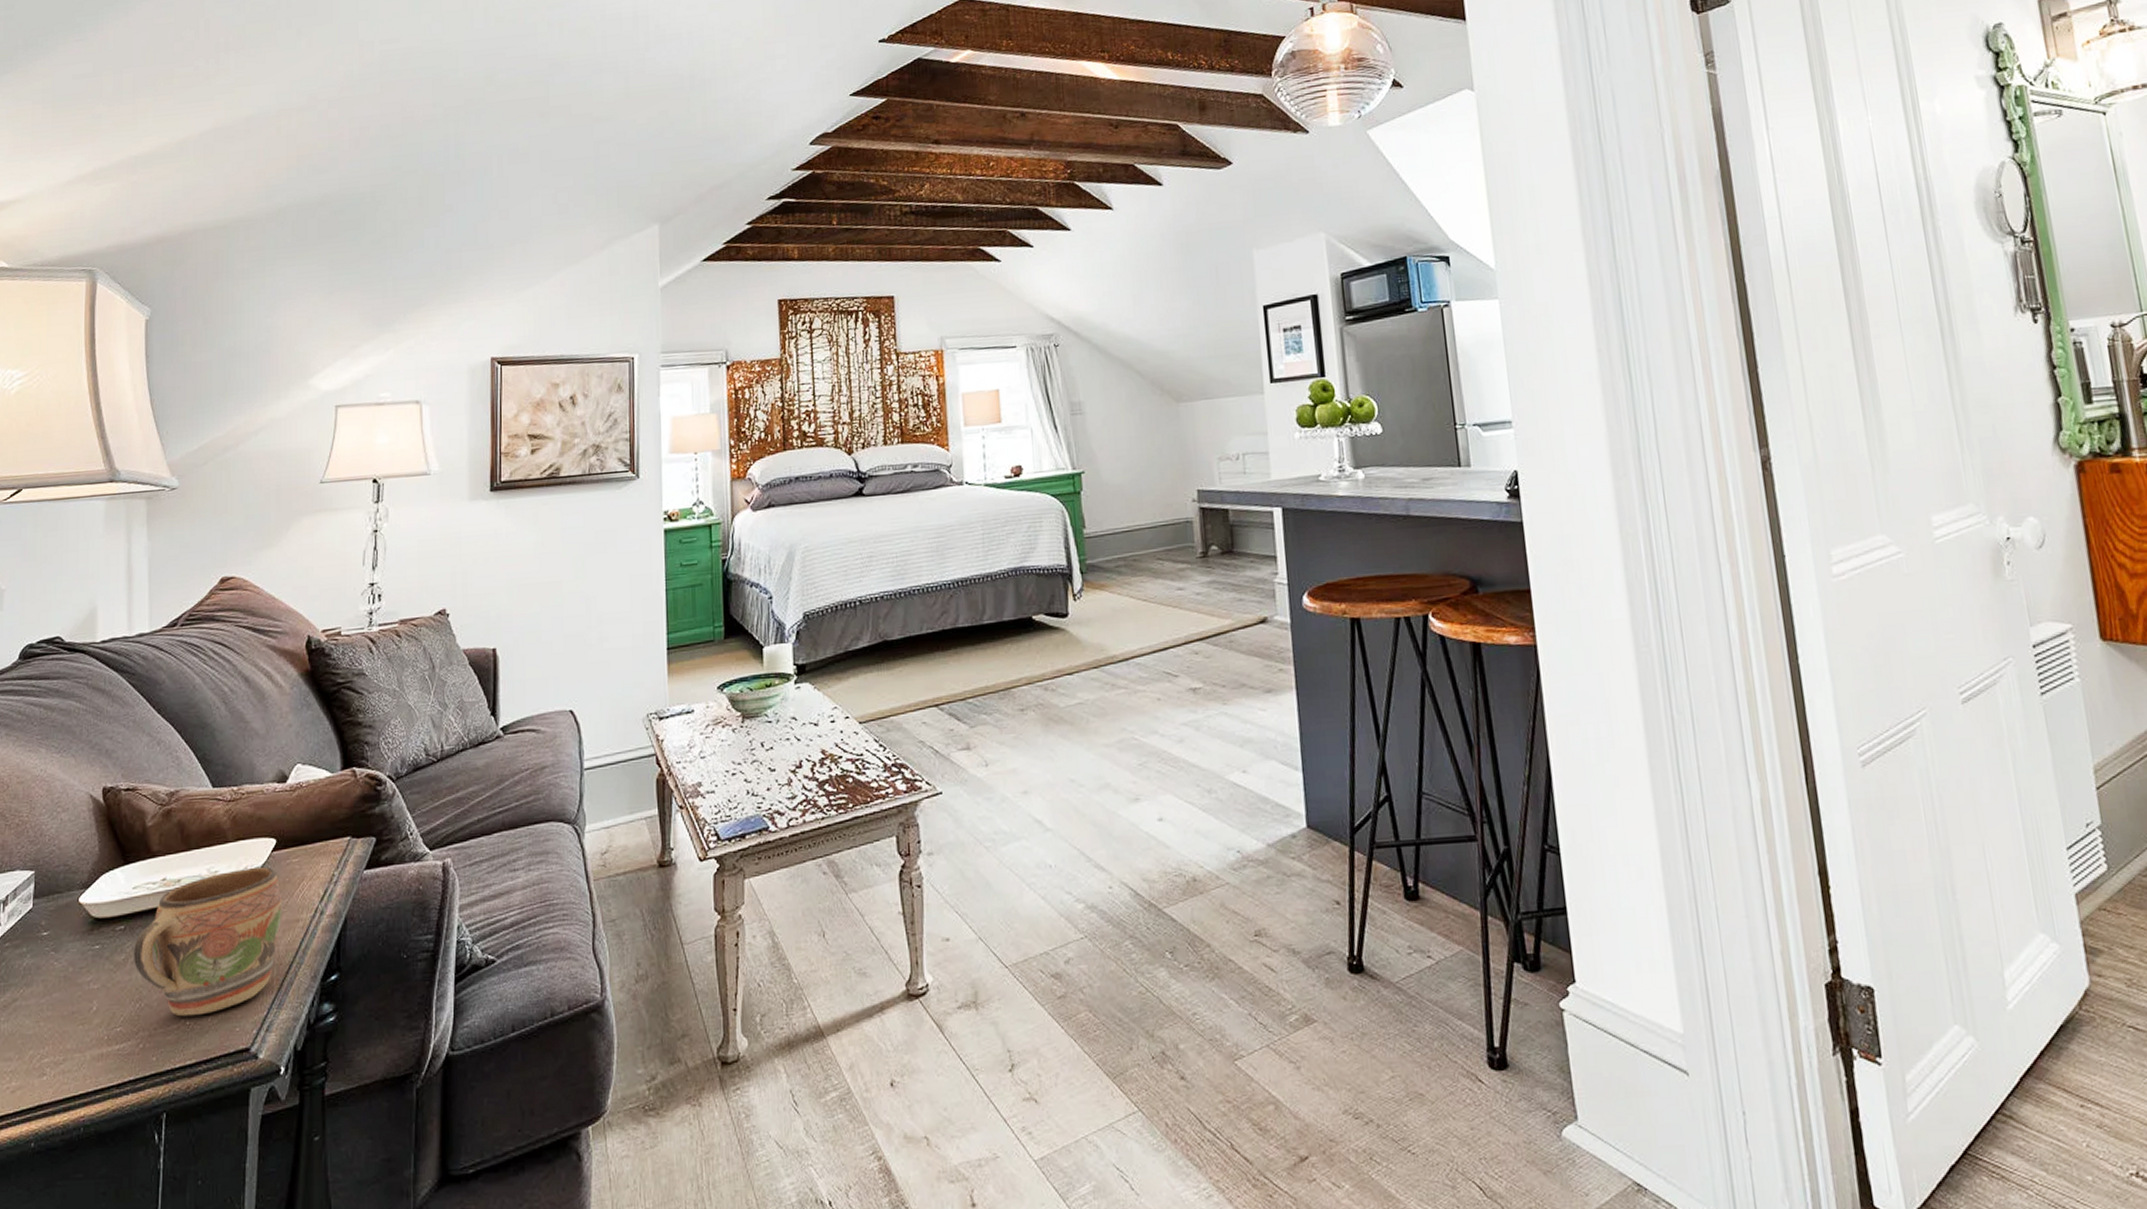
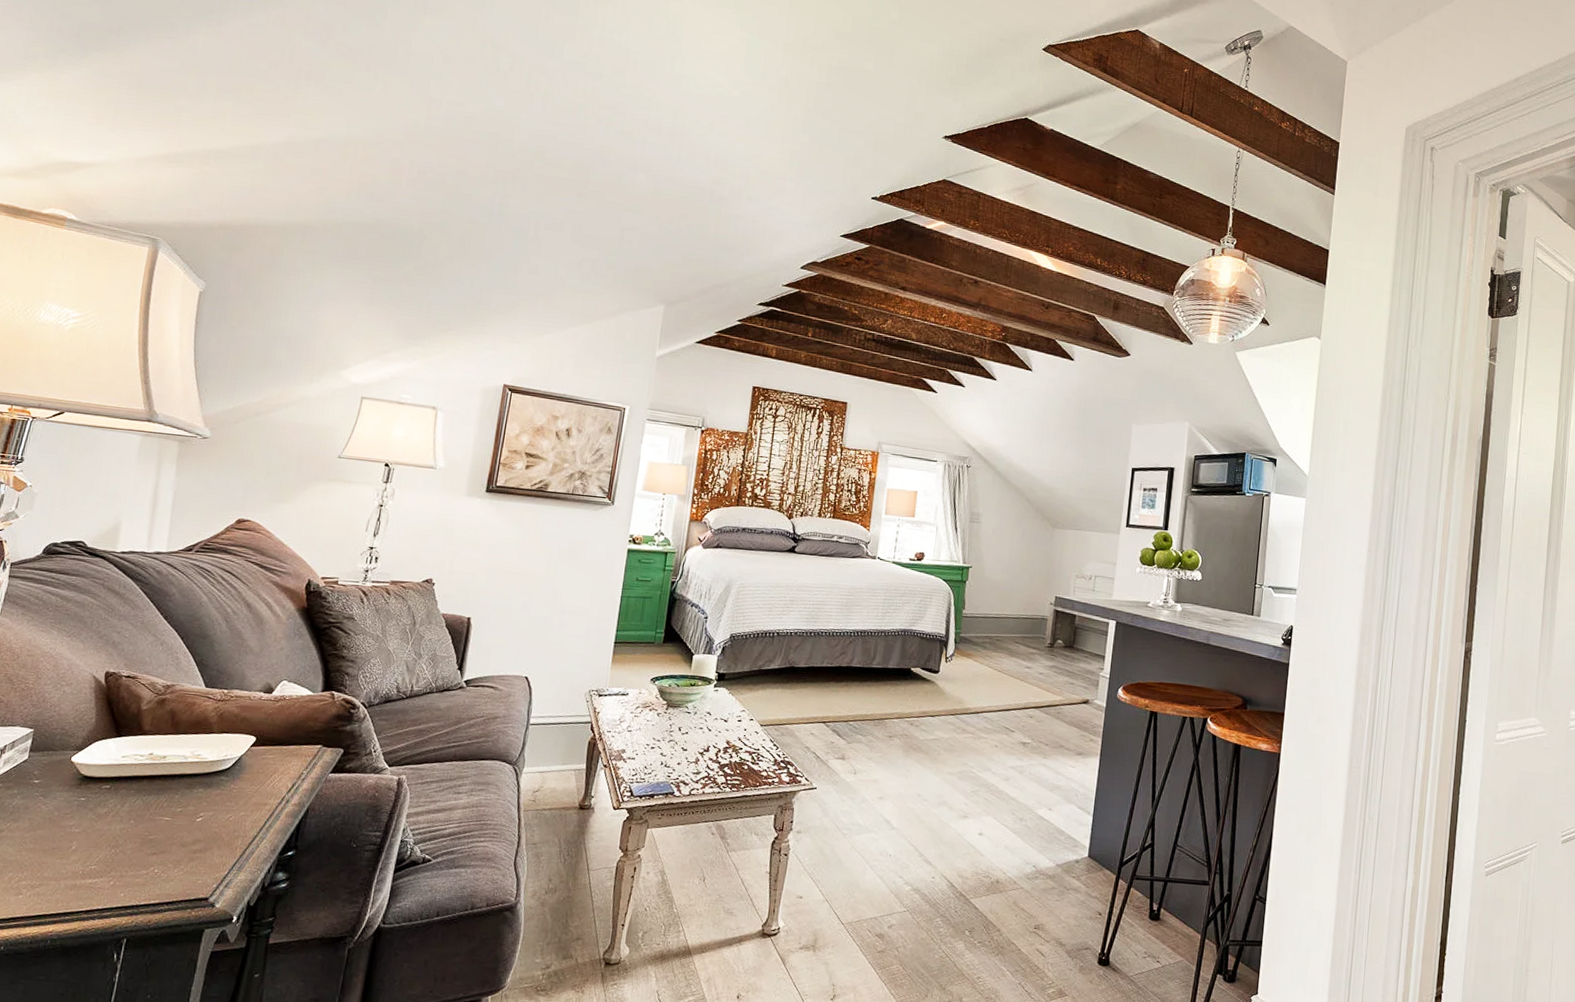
mug: present [133,866,283,1017] -> none [114,756,255,867]

